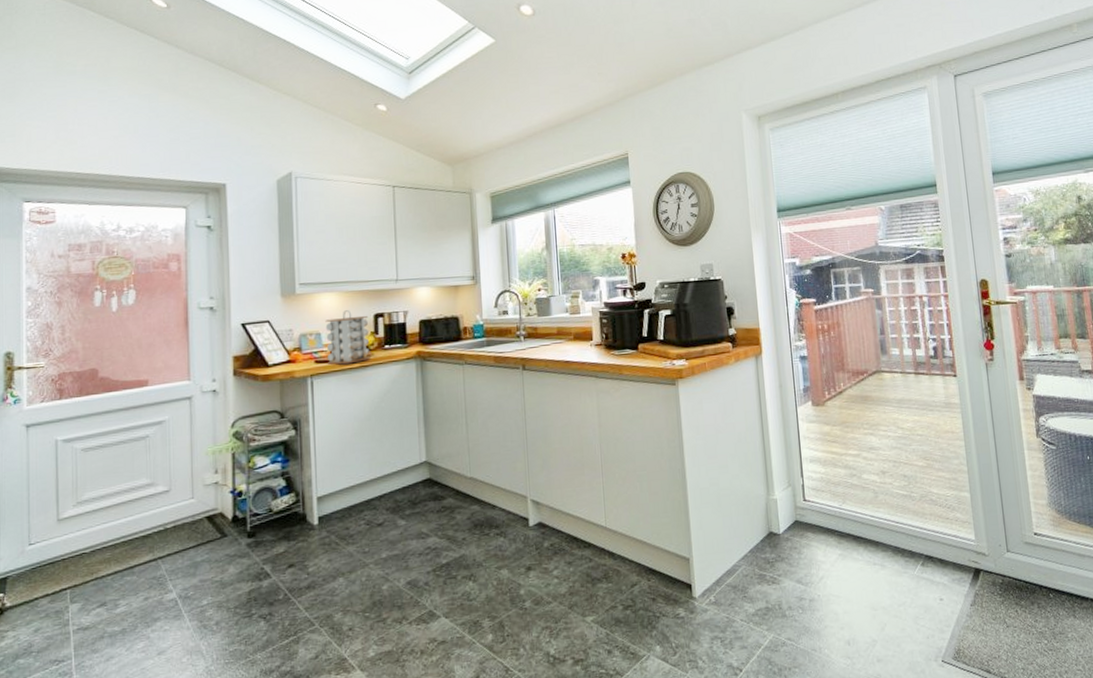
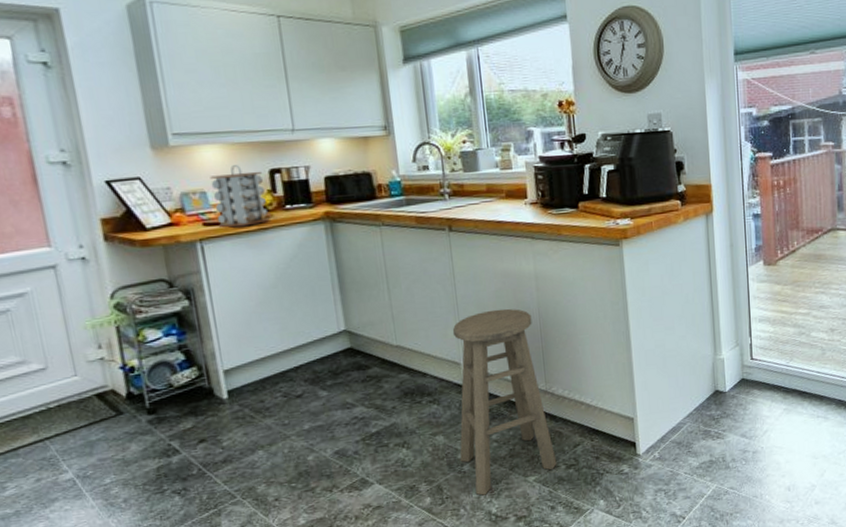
bar stool: none [521,443,615,635] -> present [452,308,557,496]

